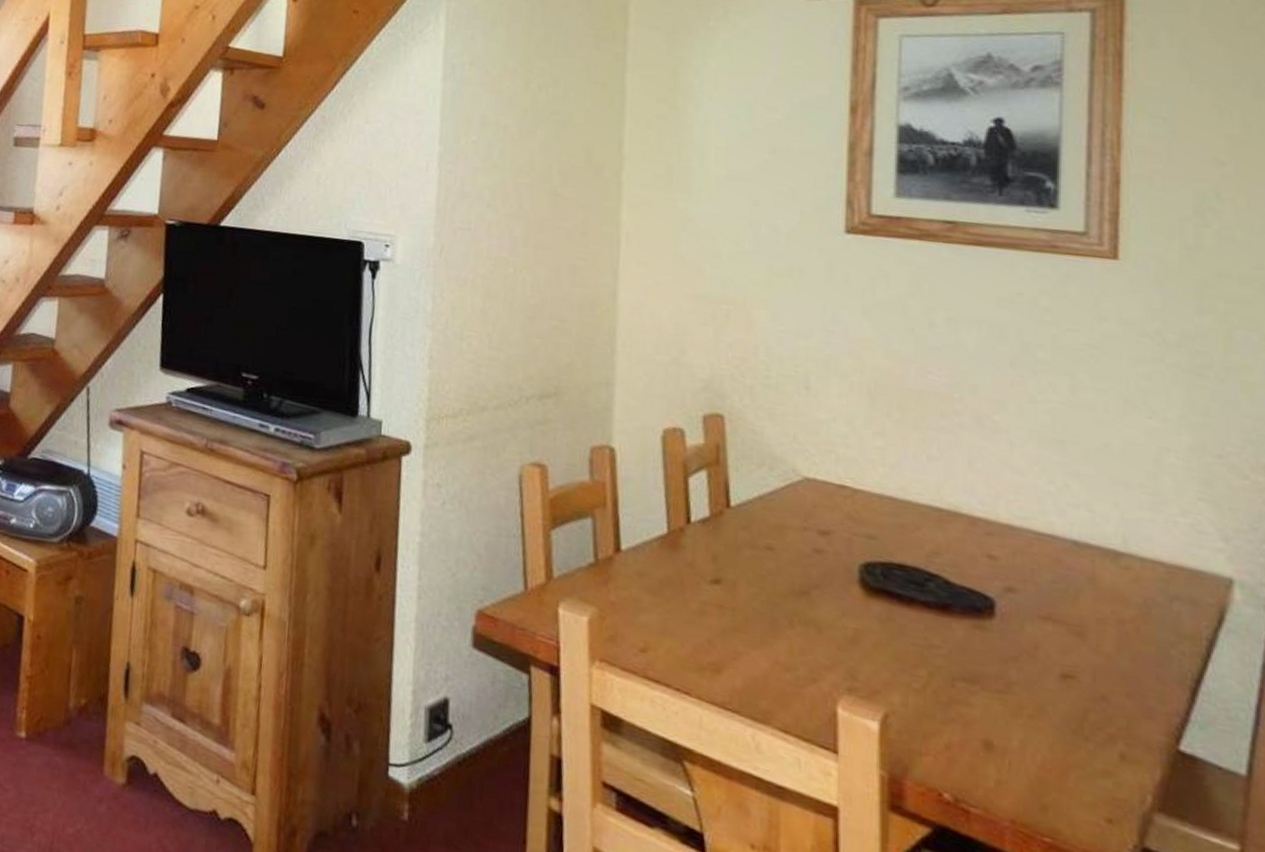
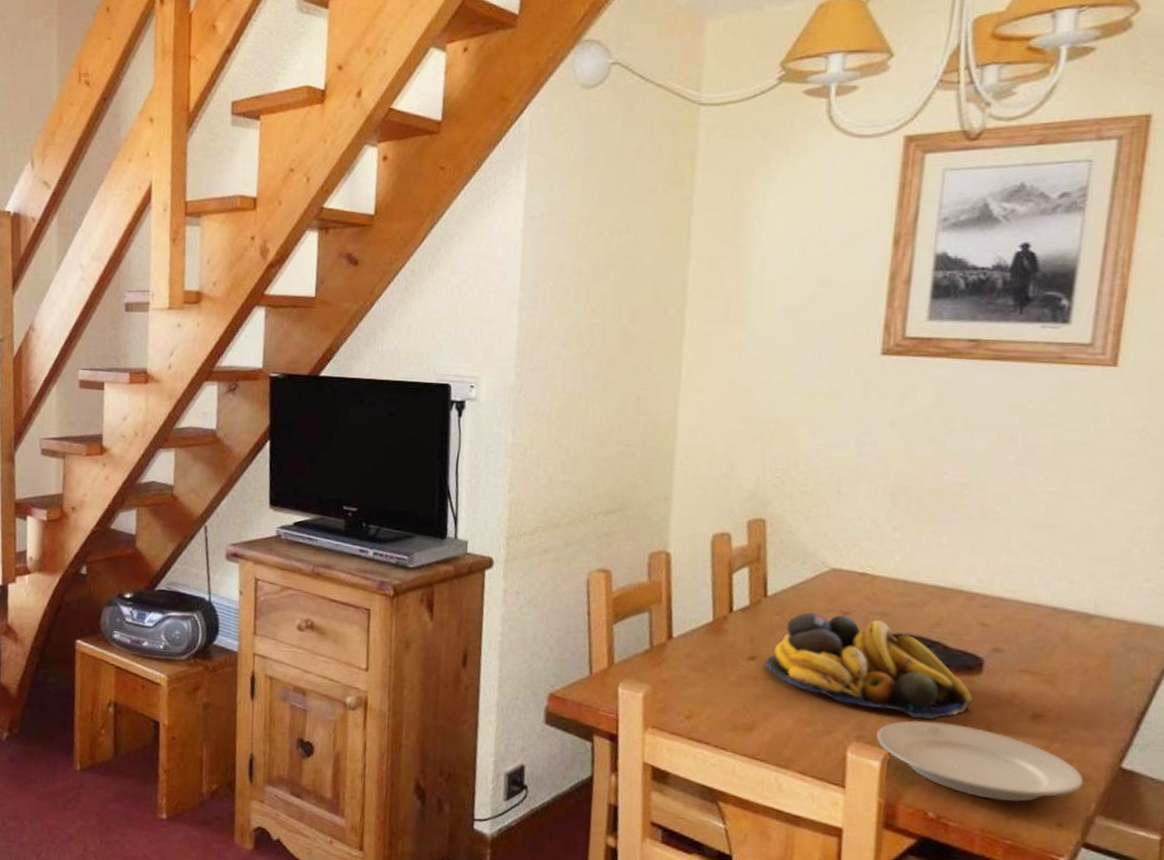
fruit bowl: none [732,529,985,673] -> present [765,612,973,720]
plate: none [873,672,1134,787] -> present [877,721,1084,802]

